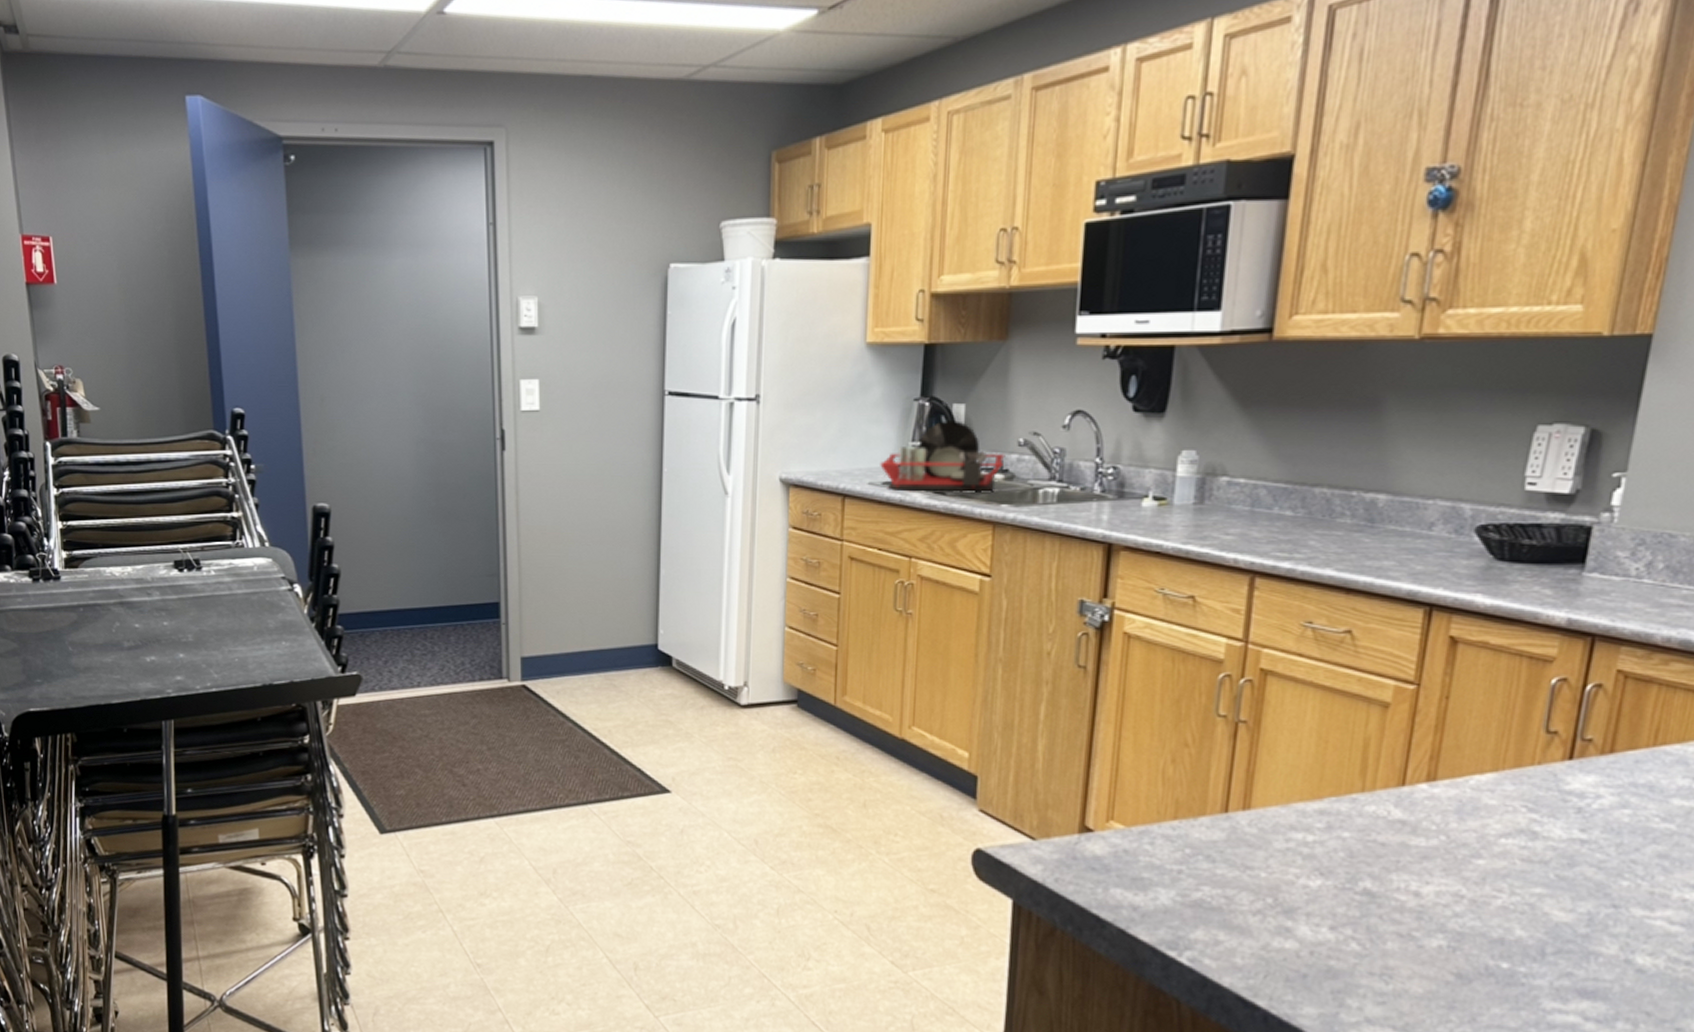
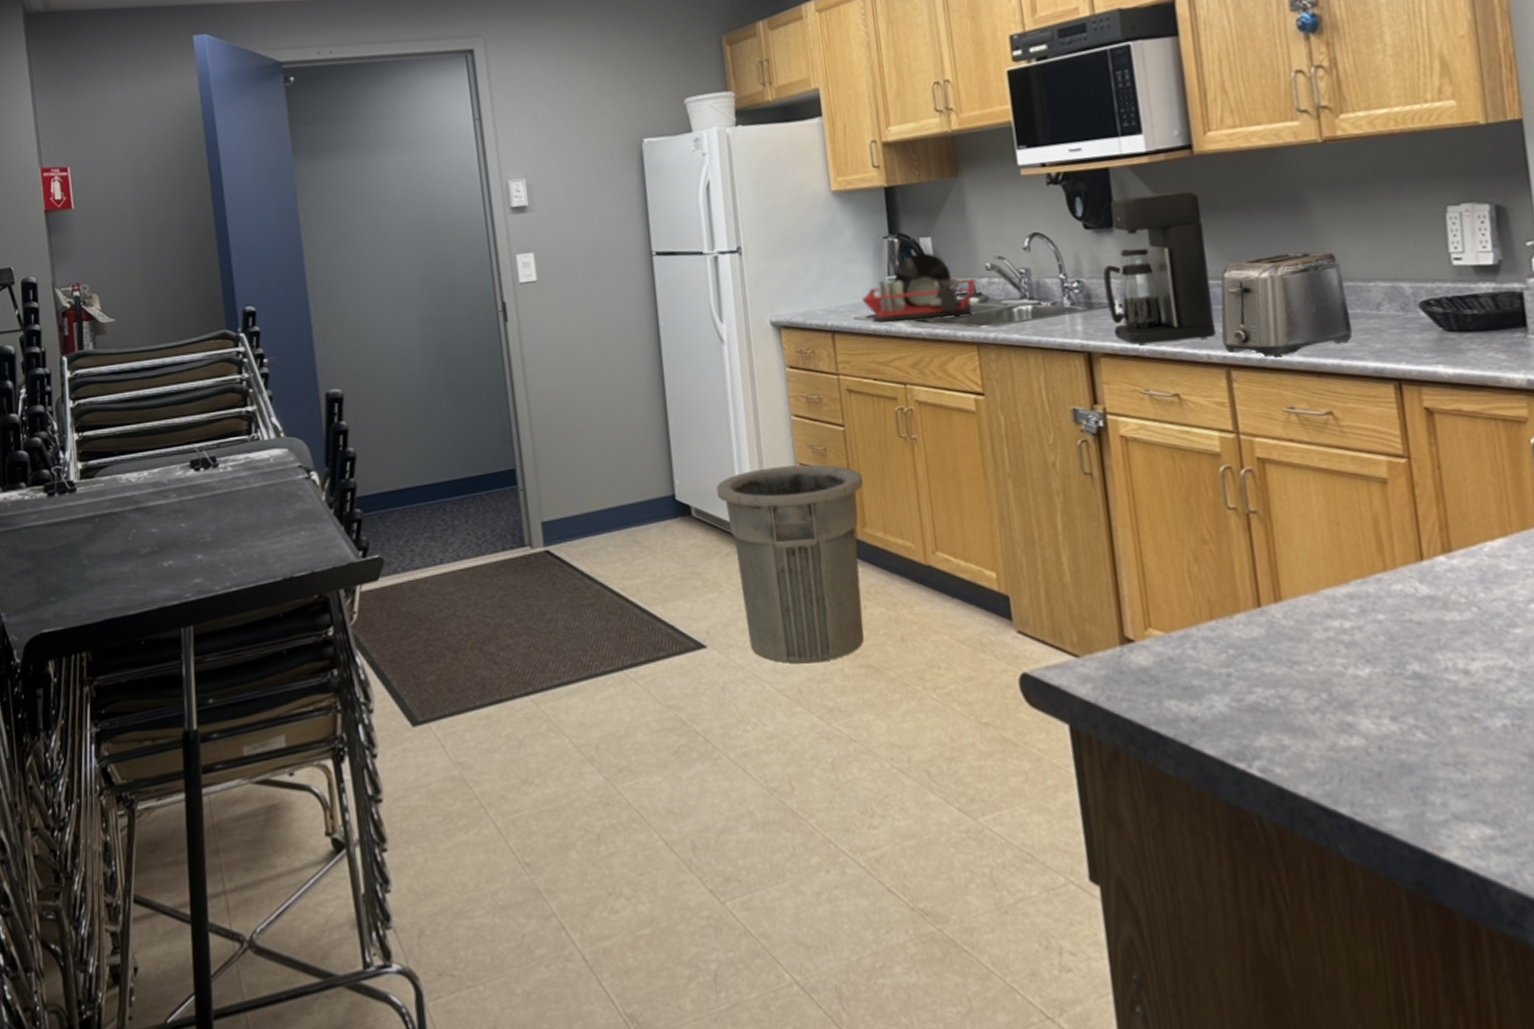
trash can: none [700,627,851,818] -> present [716,464,864,664]
coffee maker: none [1140,379,1267,543] -> present [1102,191,1217,346]
toaster: none [1253,460,1403,569] -> present [1220,251,1353,358]

